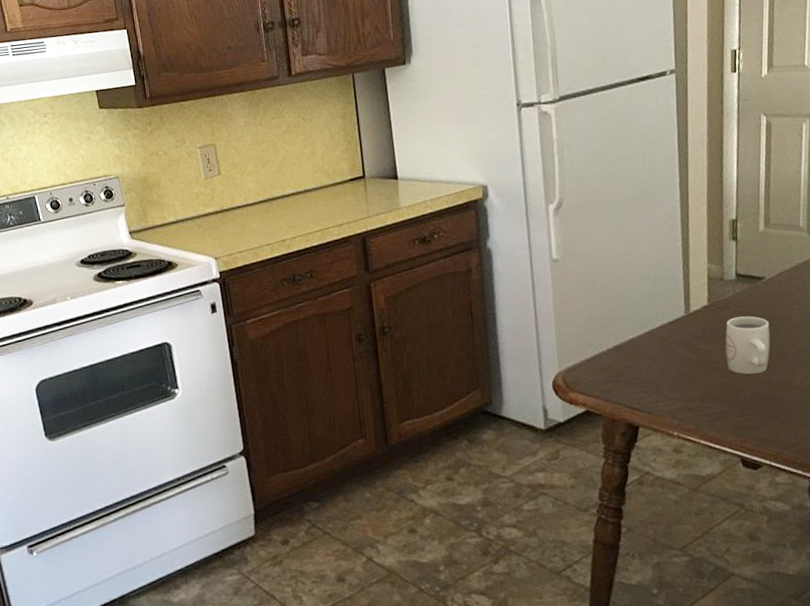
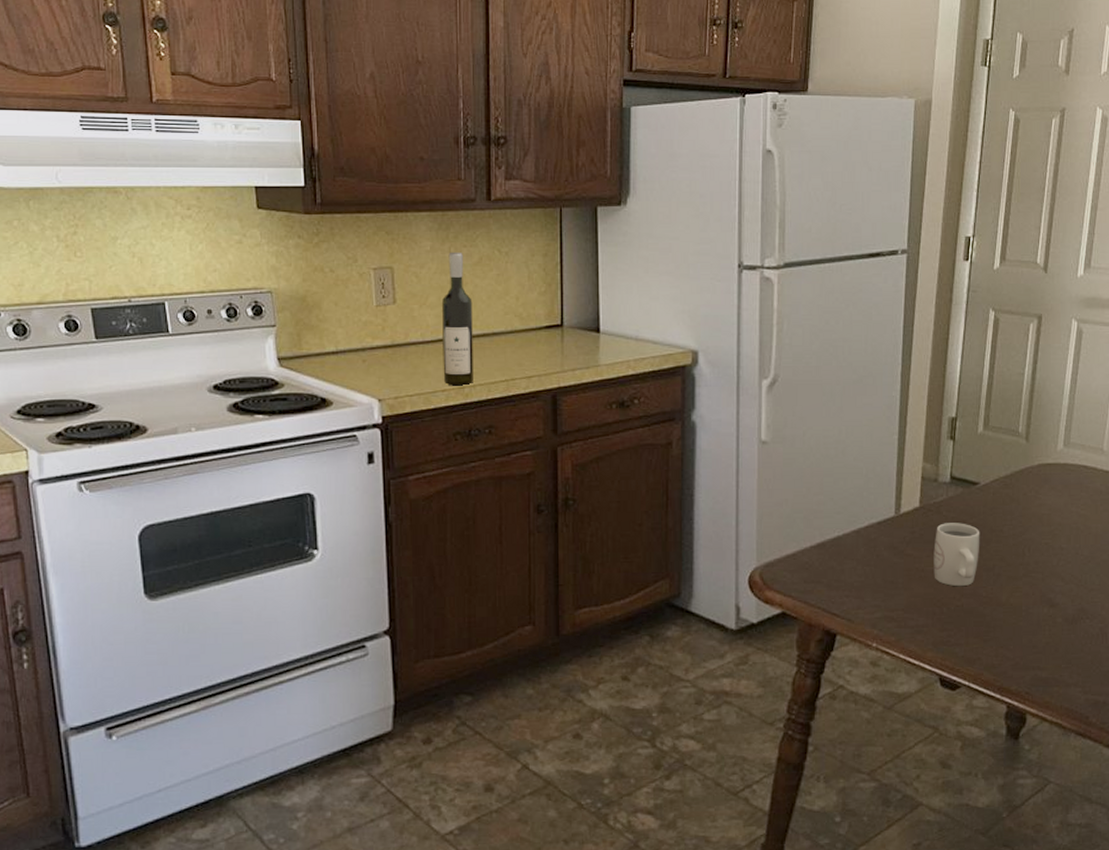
bottle: none [258,123,293,240] -> present [441,251,473,386]

